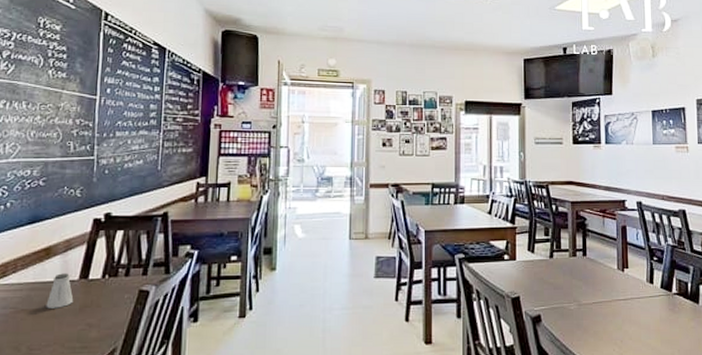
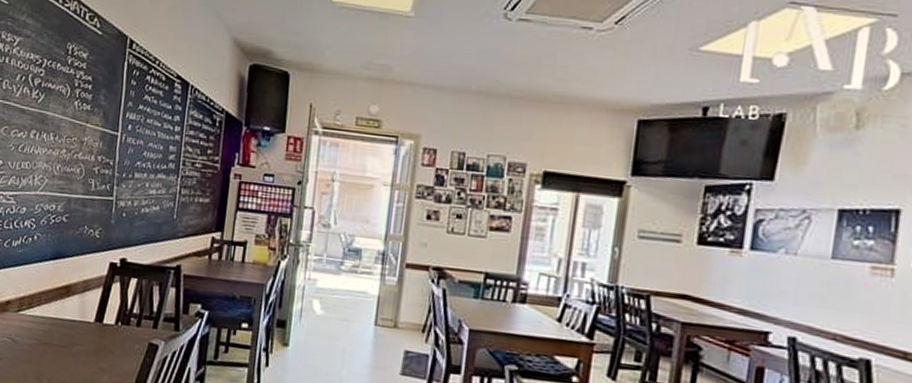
saltshaker: present [46,273,74,309] -> none [65,313,89,348]

